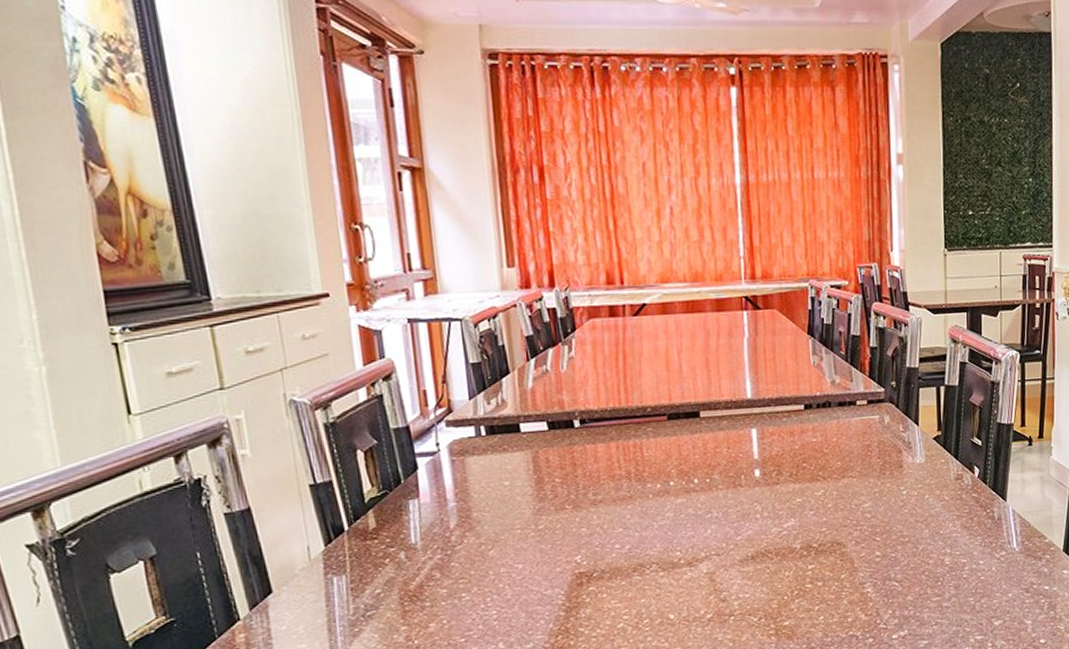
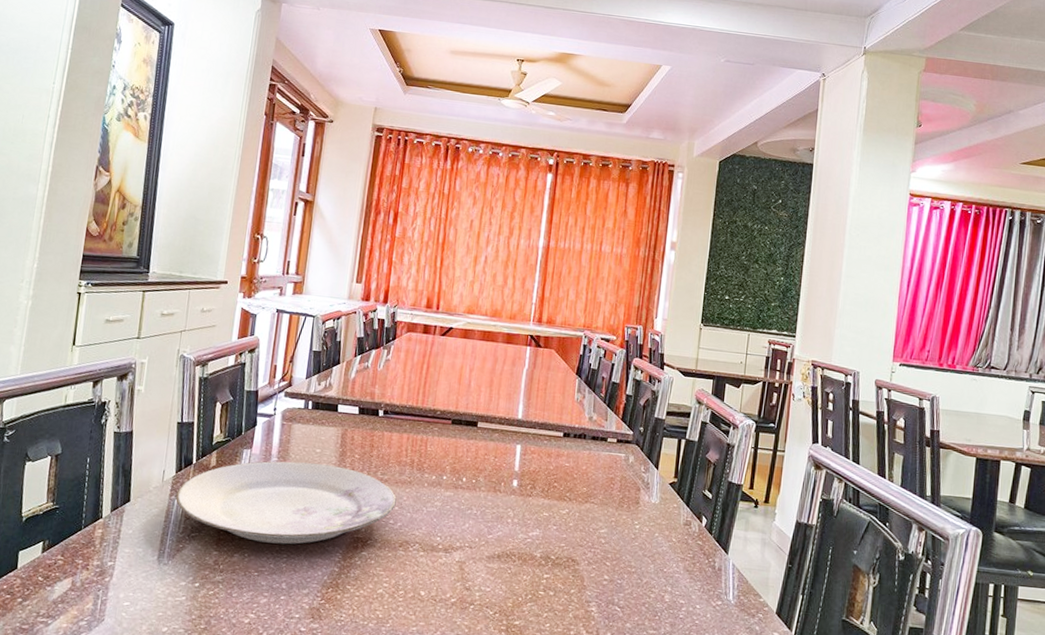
plate: none [332,496,619,605] -> present [175,461,397,545]

